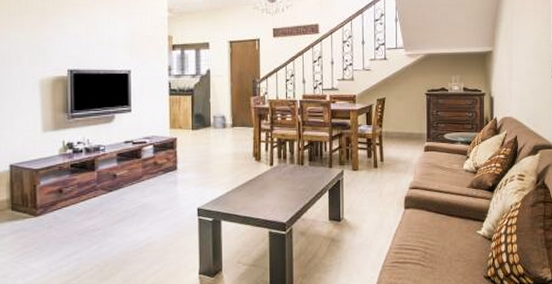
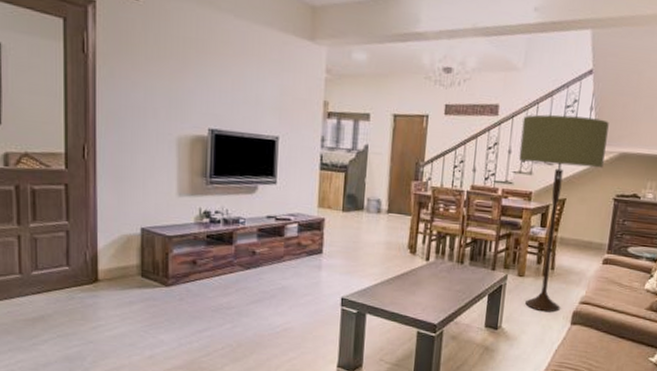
floor lamp: none [340,28,413,200] -> present [518,114,609,313]

